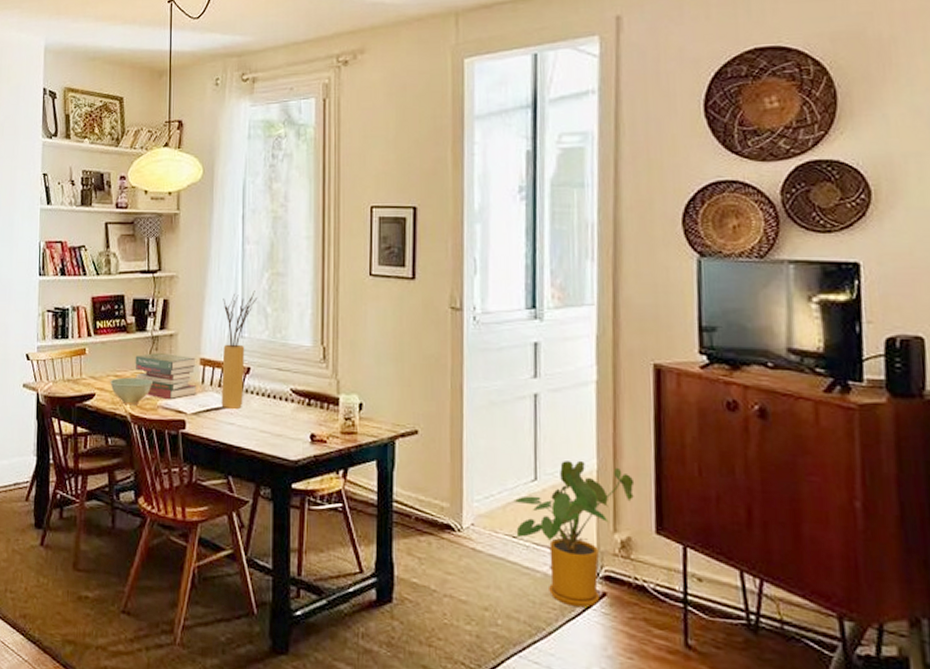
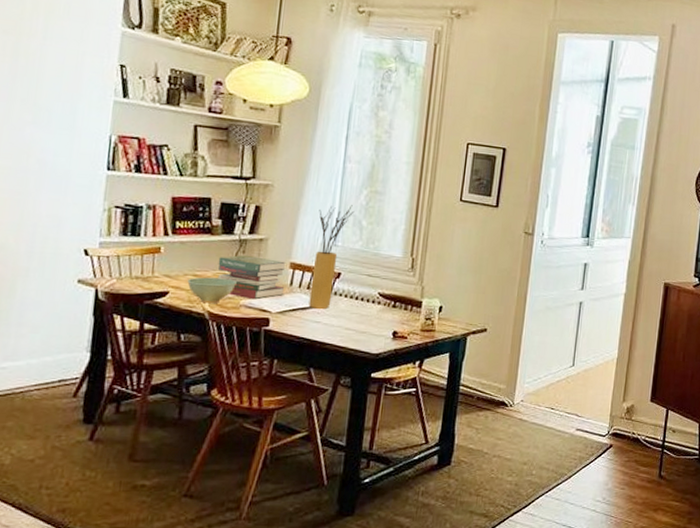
house plant: present [512,460,635,608] -> none [554,351,641,457]

